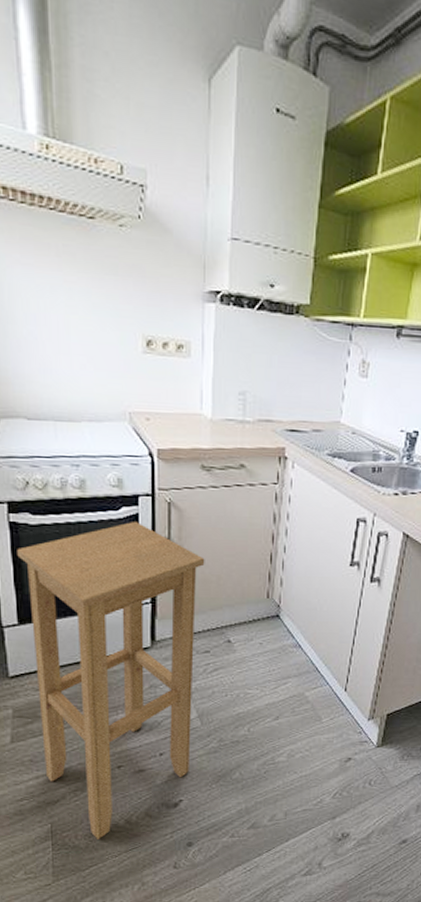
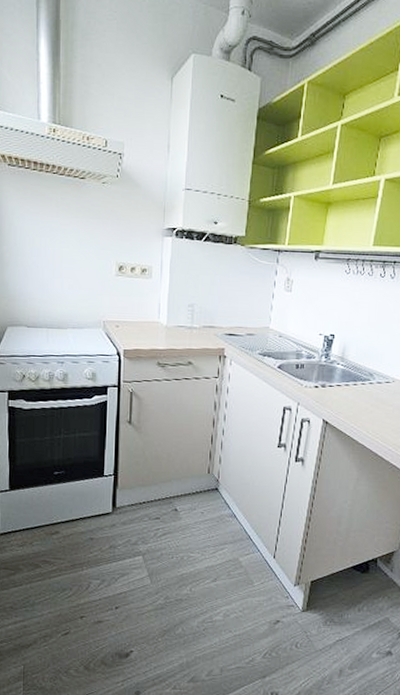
stool: present [17,520,205,839] -> none [12,407,158,683]

